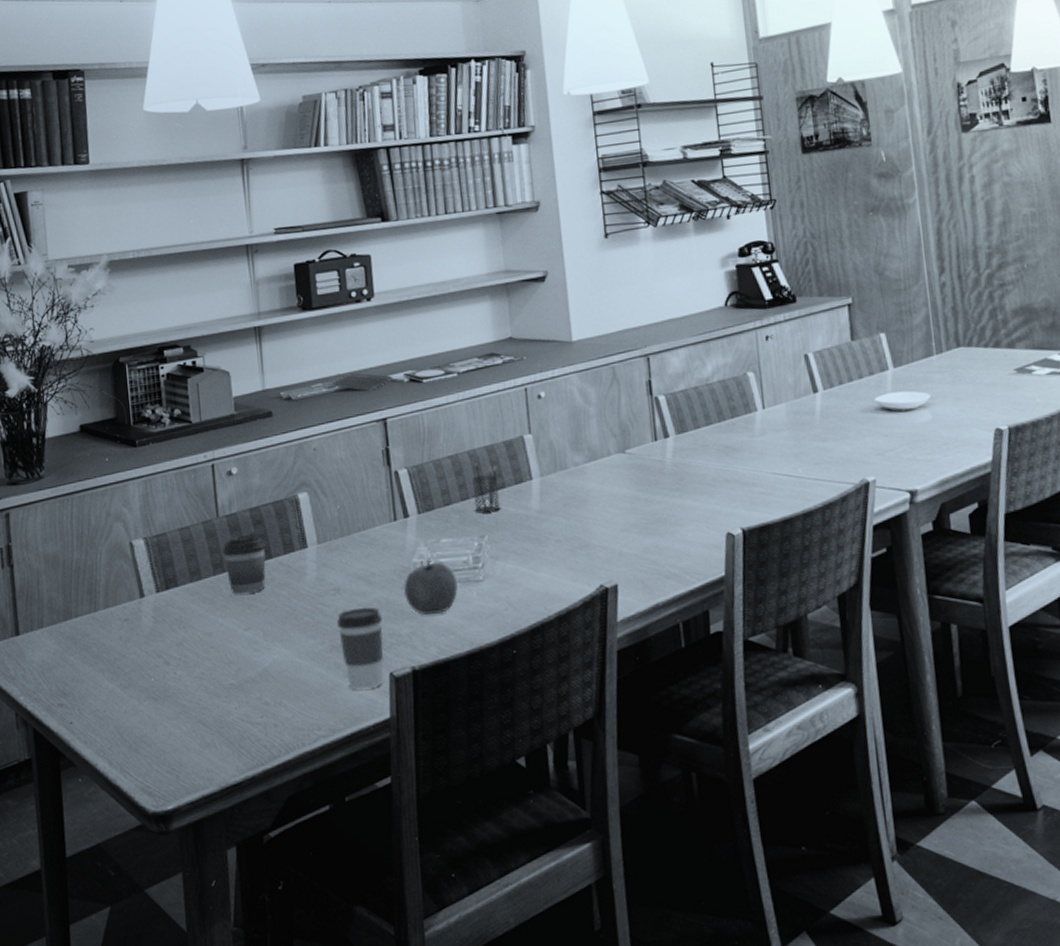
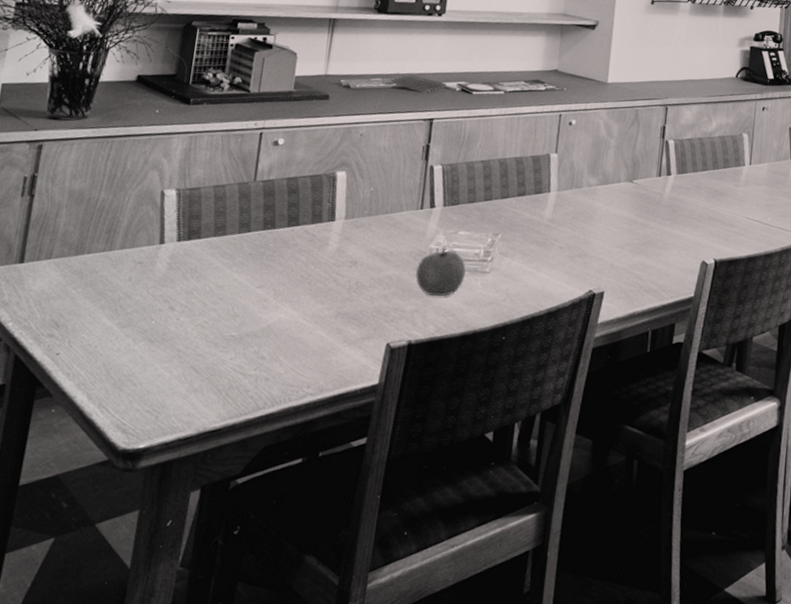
coffee cup: present [222,530,266,594] -> none [251,198,296,255]
coffee cup: present [337,607,384,690] -> none [346,281,392,356]
pencil holder: present [472,462,501,512] -> none [495,170,522,214]

